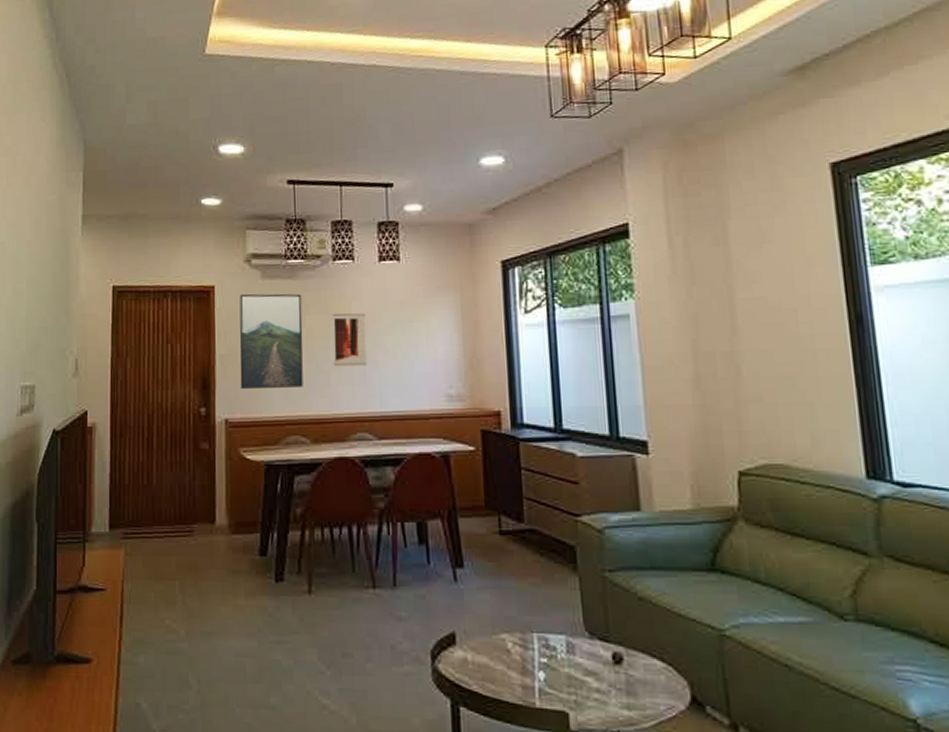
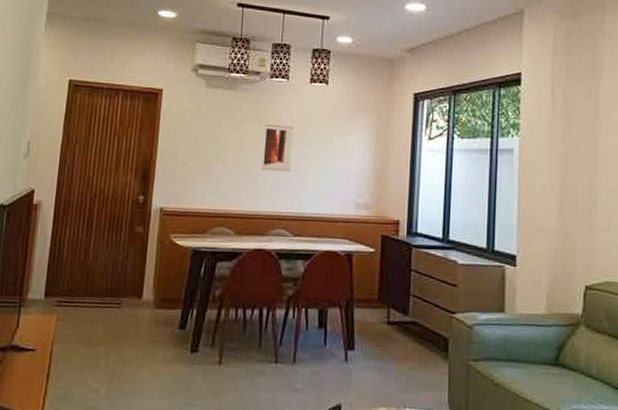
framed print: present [239,293,303,389] -> none [177,98,240,185]

